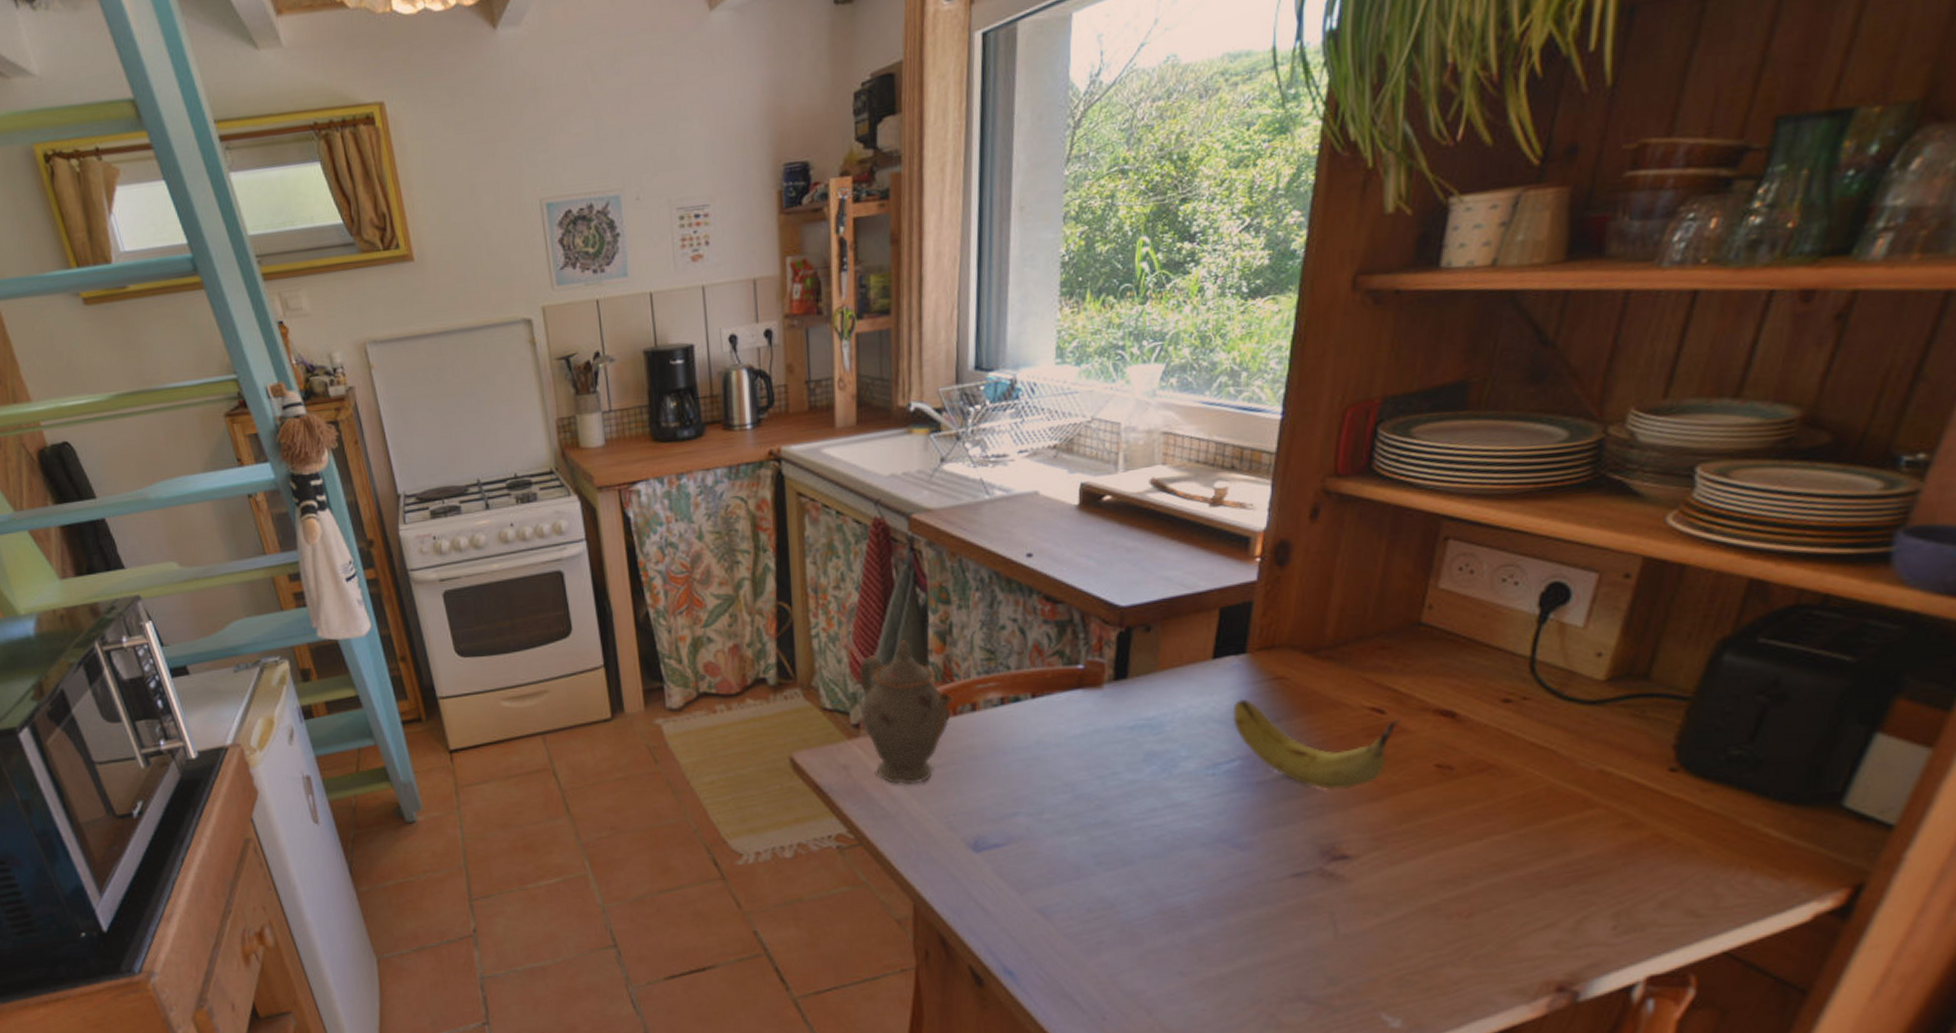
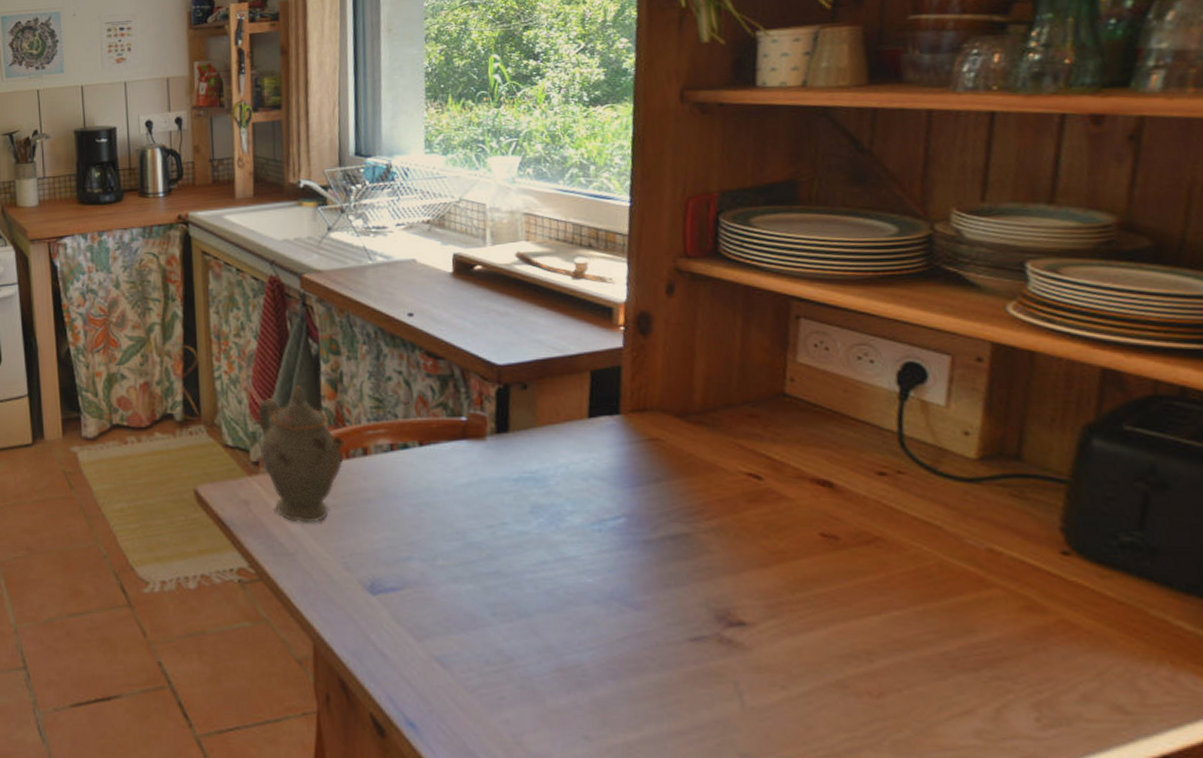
fruit: present [1233,699,1402,789] -> none [612,458,780,553]

